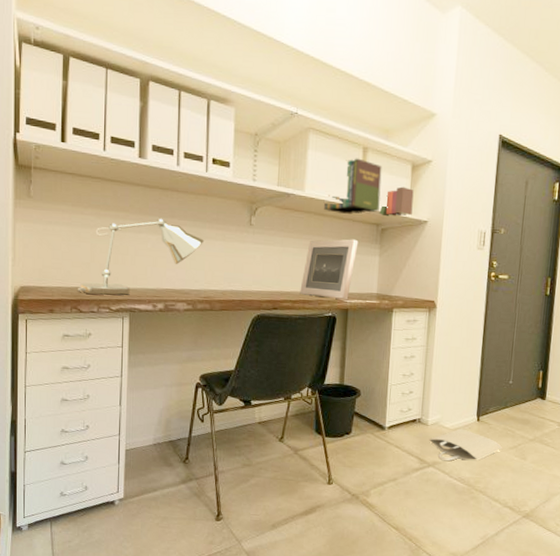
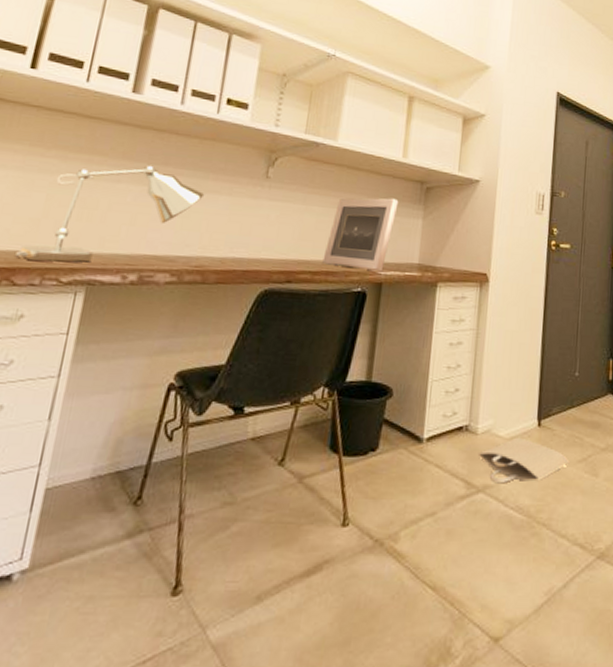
books: present [323,158,382,214] -> none [359,107,430,170]
books: present [379,186,414,217] -> none [424,141,465,174]

